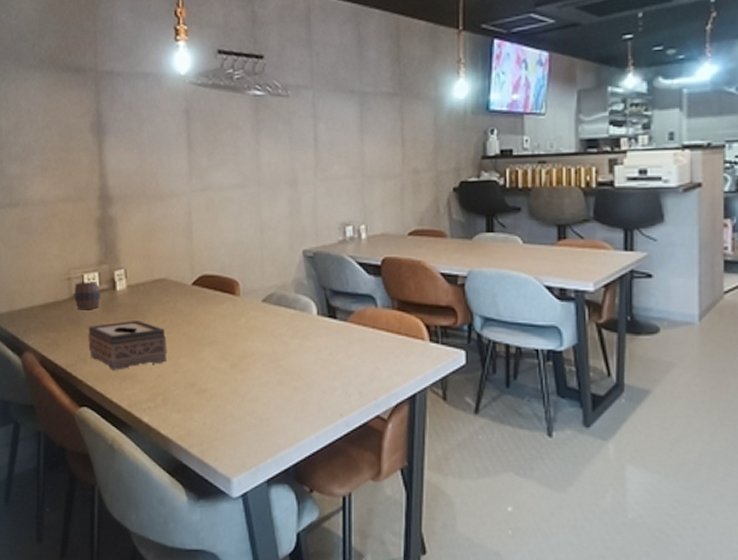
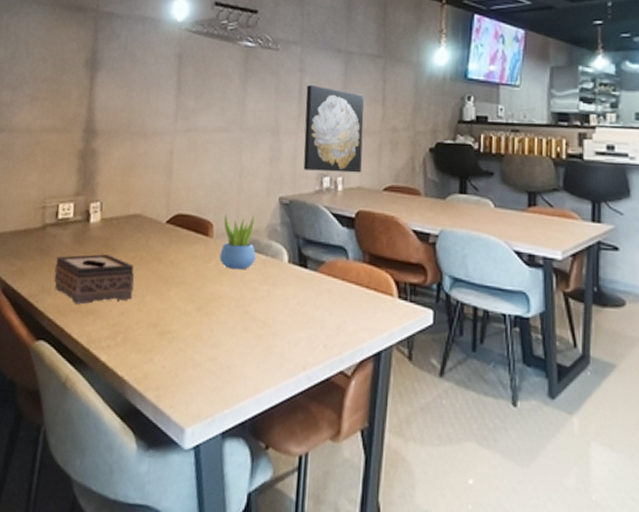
cup: present [74,282,101,310] -> none [46,211,74,240]
succulent plant: none [248,270,284,326] -> present [219,213,256,270]
wall art: none [321,131,384,221] -> present [303,85,364,173]

